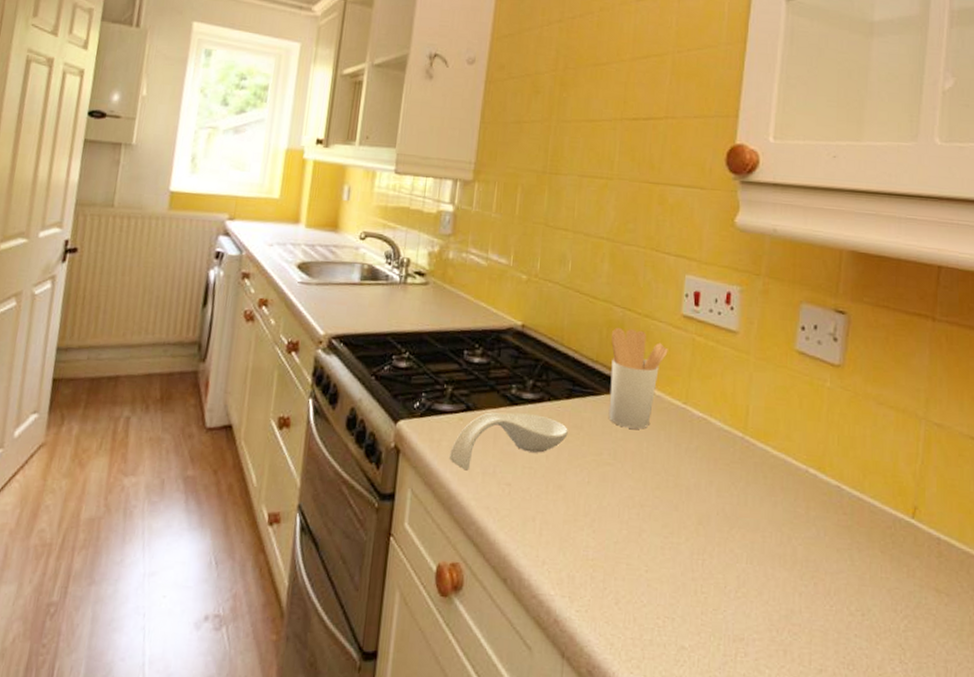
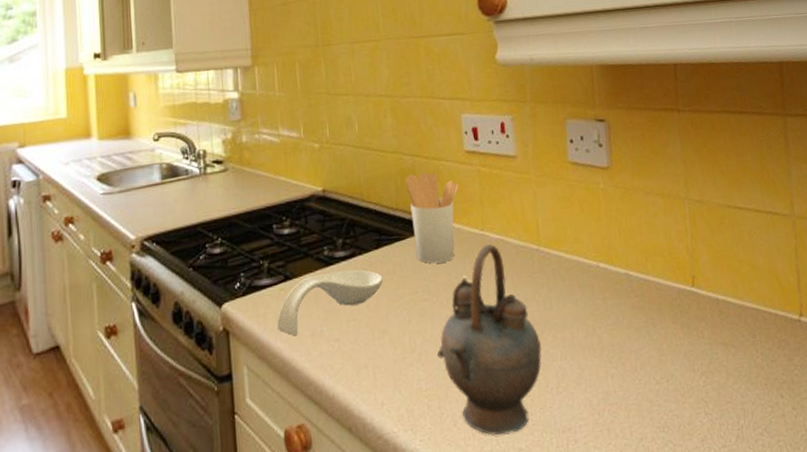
teapot: none [610,420,728,628] -> present [437,244,542,436]

